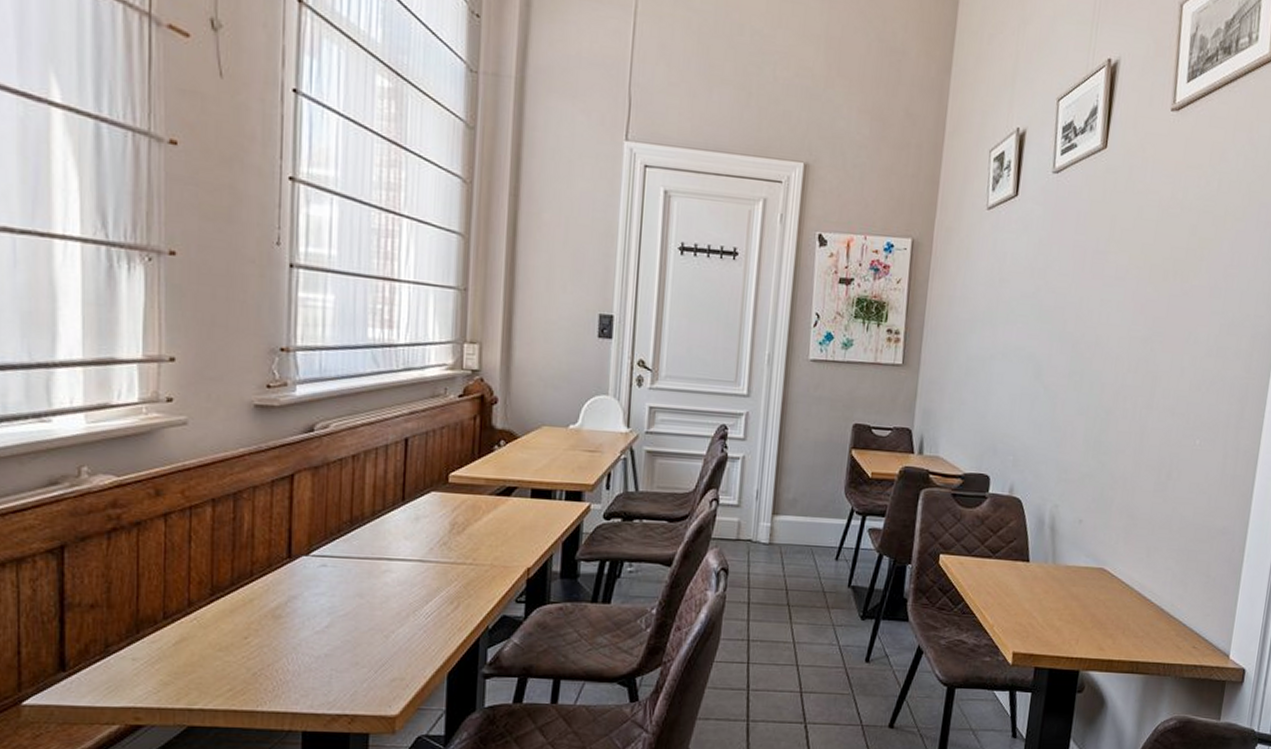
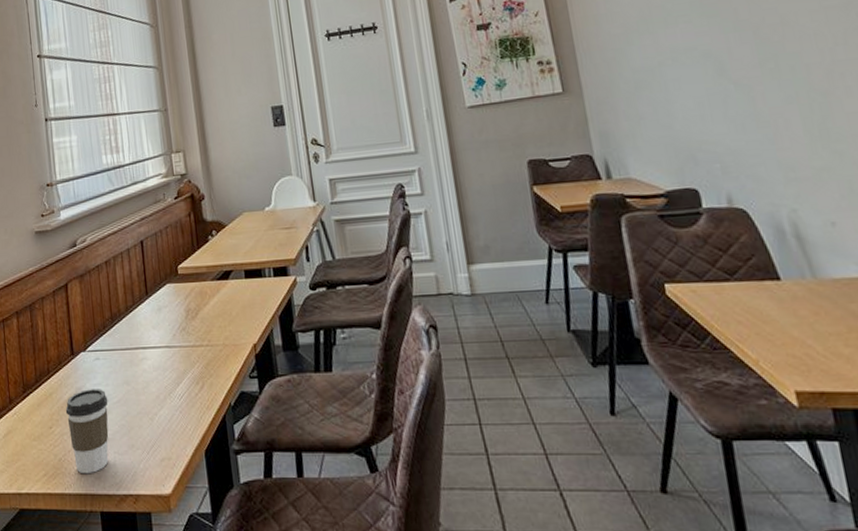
coffee cup: none [270,598,332,692] -> present [65,389,109,474]

